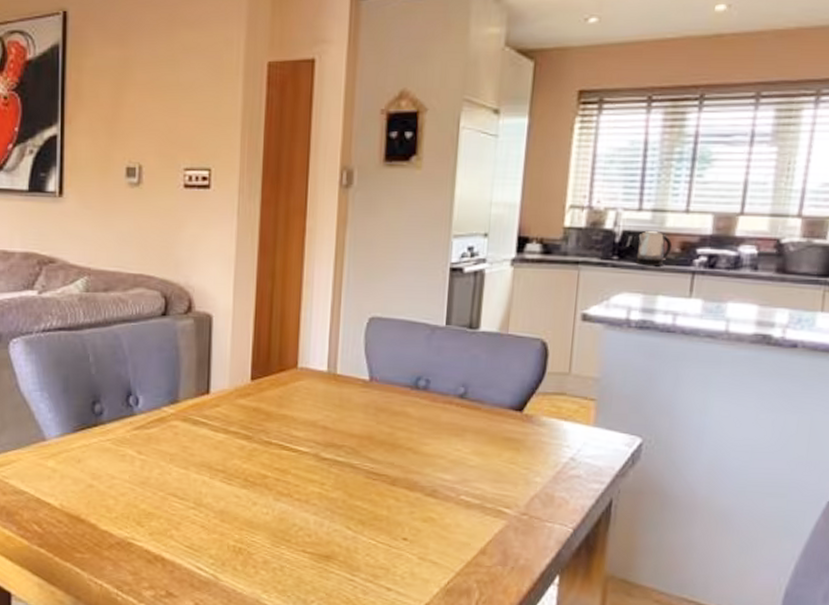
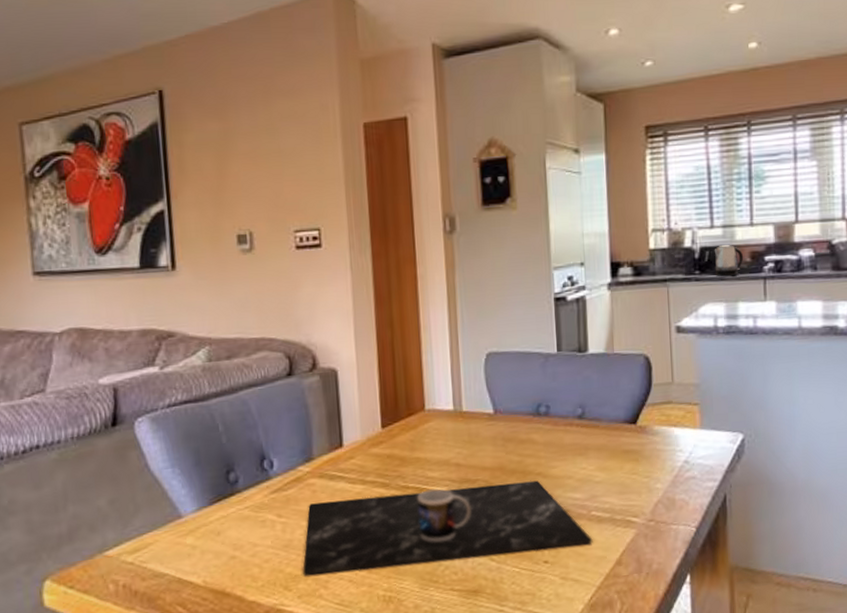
place setting: none [157,445,458,527] -> present [303,480,593,575]

